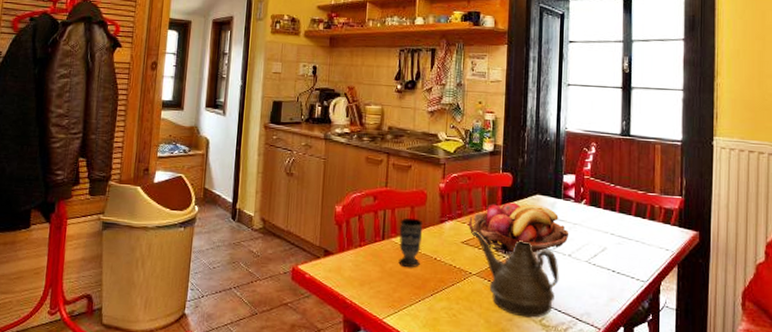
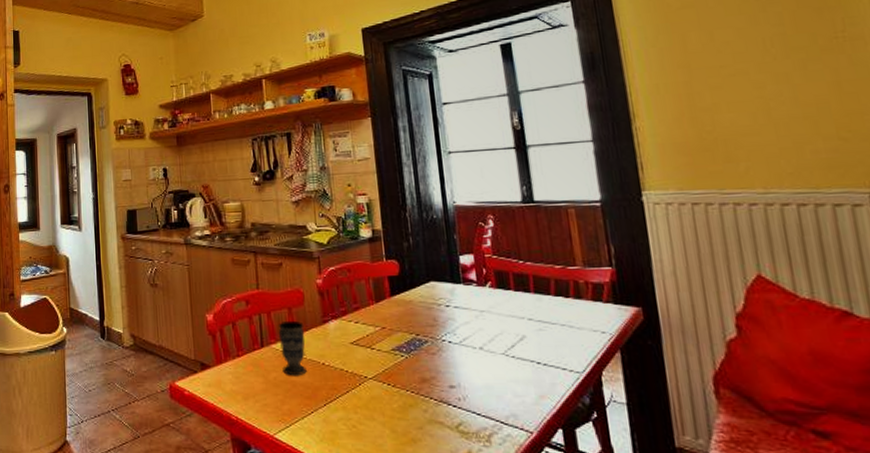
fruit basket: present [469,202,569,258] -> none [355,293,477,354]
teapot: present [472,231,559,318] -> none [361,329,472,424]

